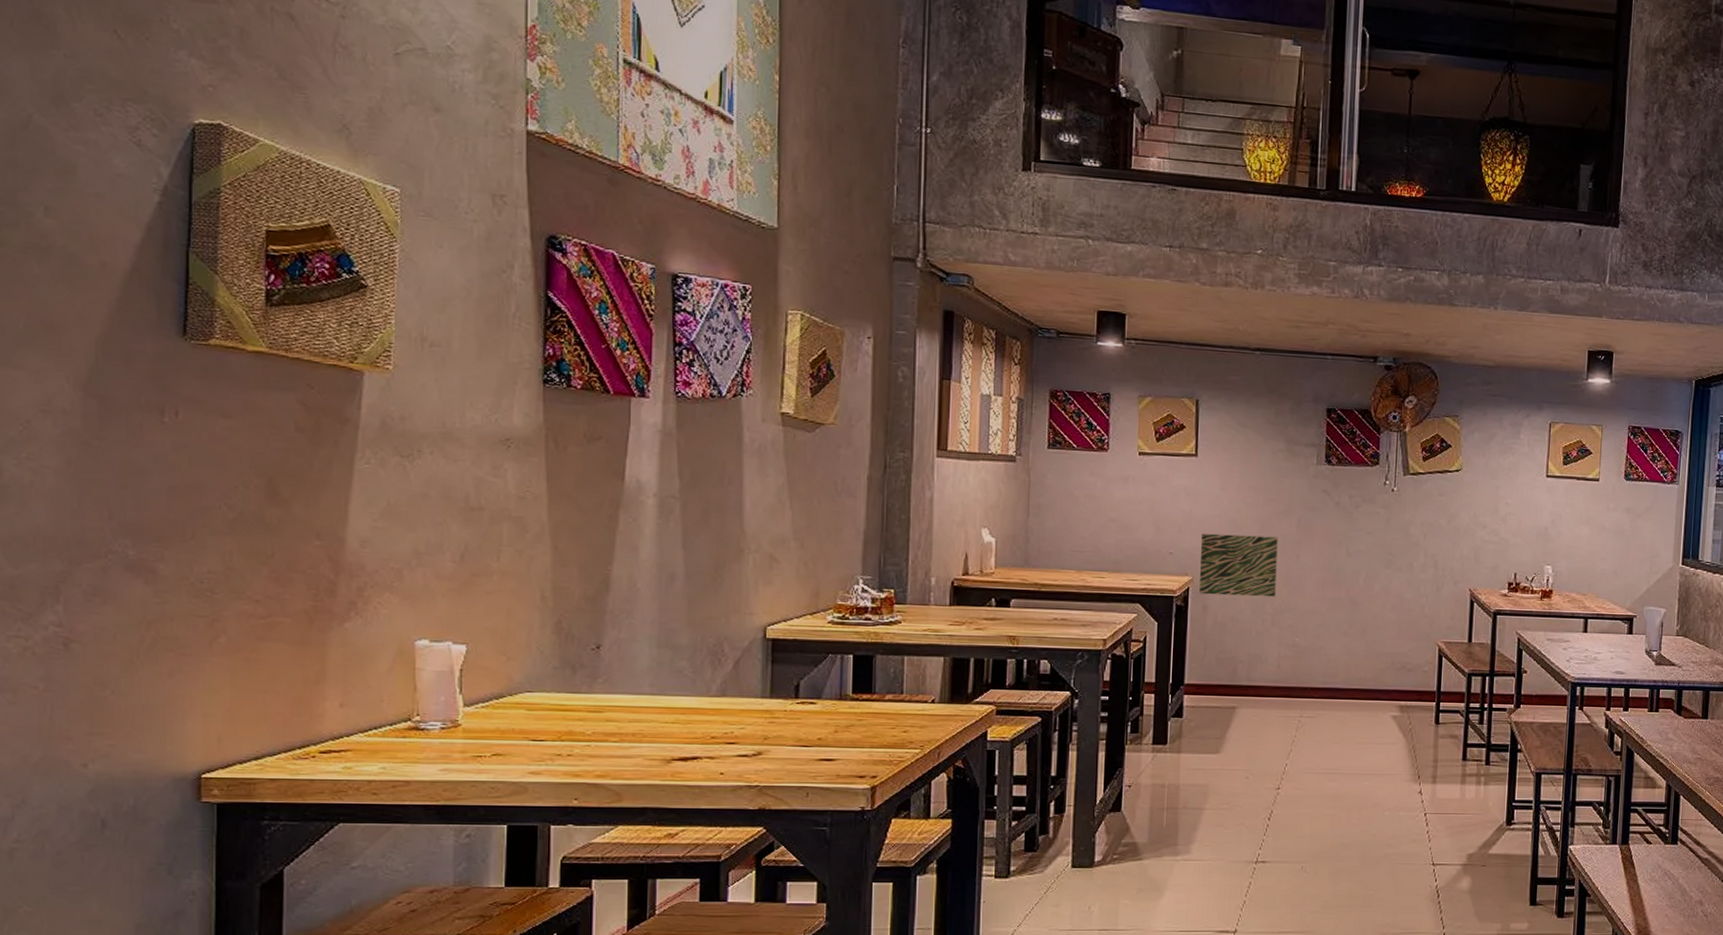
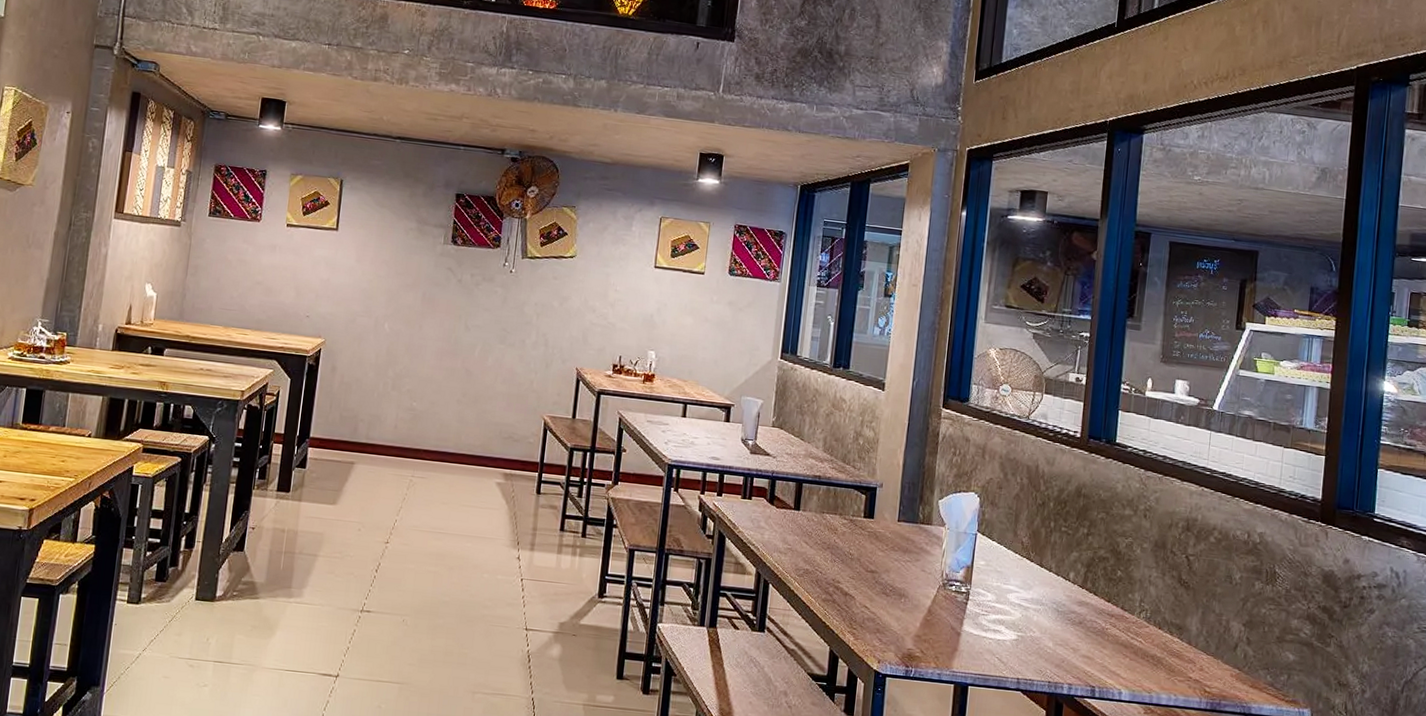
wall art: present [1199,533,1278,597] -> none [330,300,404,363]

